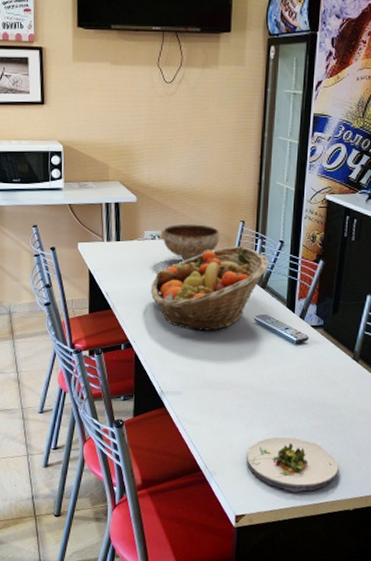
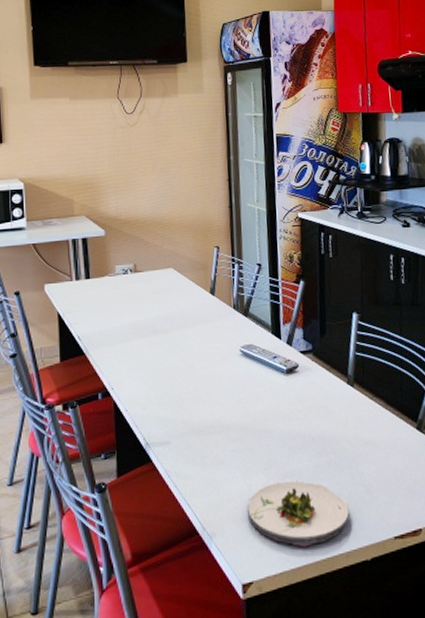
fruit basket: present [150,245,270,332] -> none [126,272,249,370]
bowl: present [162,224,219,264] -> none [134,253,195,298]

